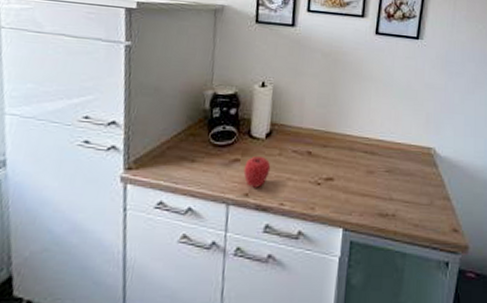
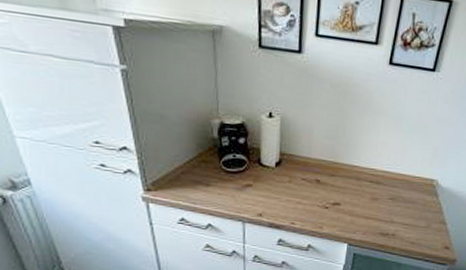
apple: present [243,157,271,188] -> none [256,183,282,209]

